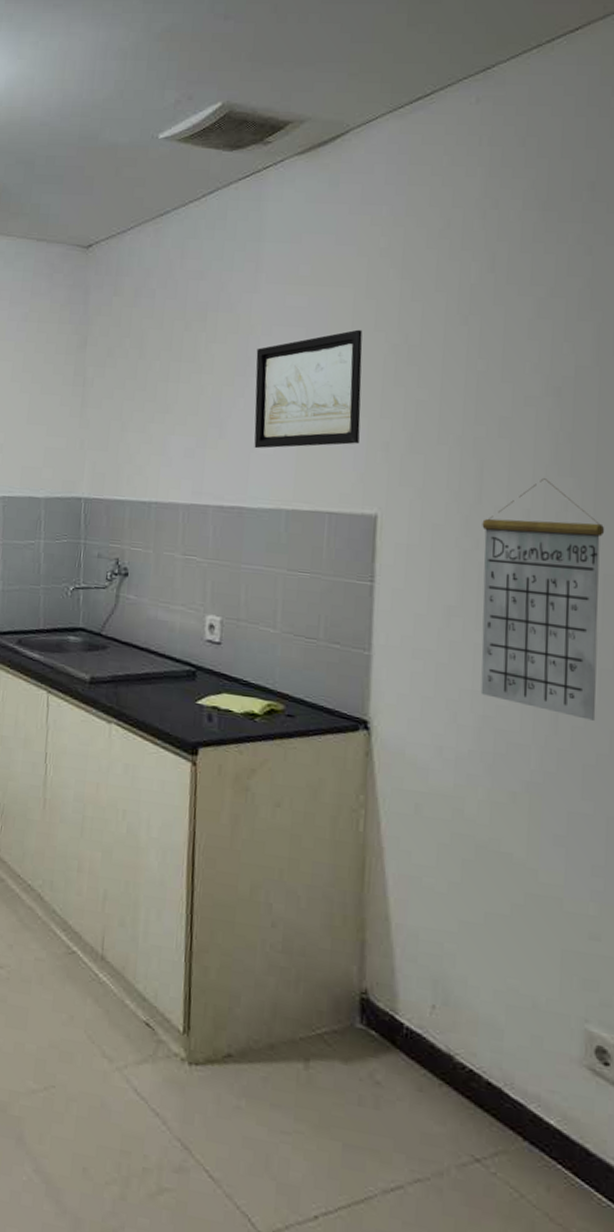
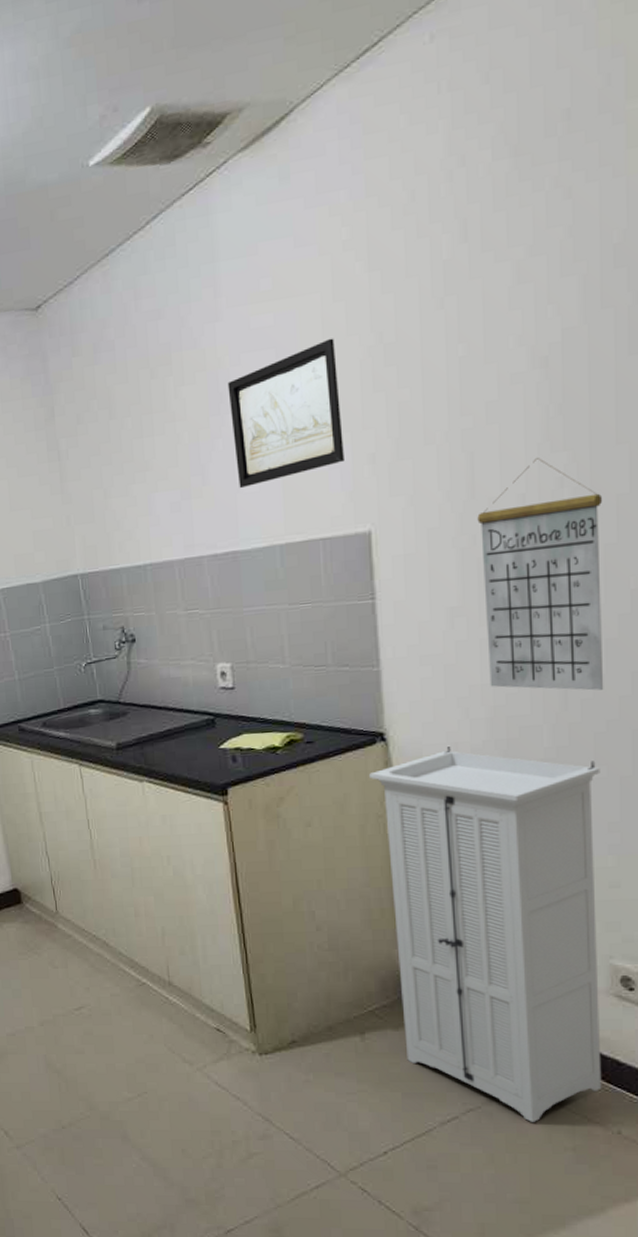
storage cabinet: none [347,749,587,1210] -> present [368,747,602,1122]

